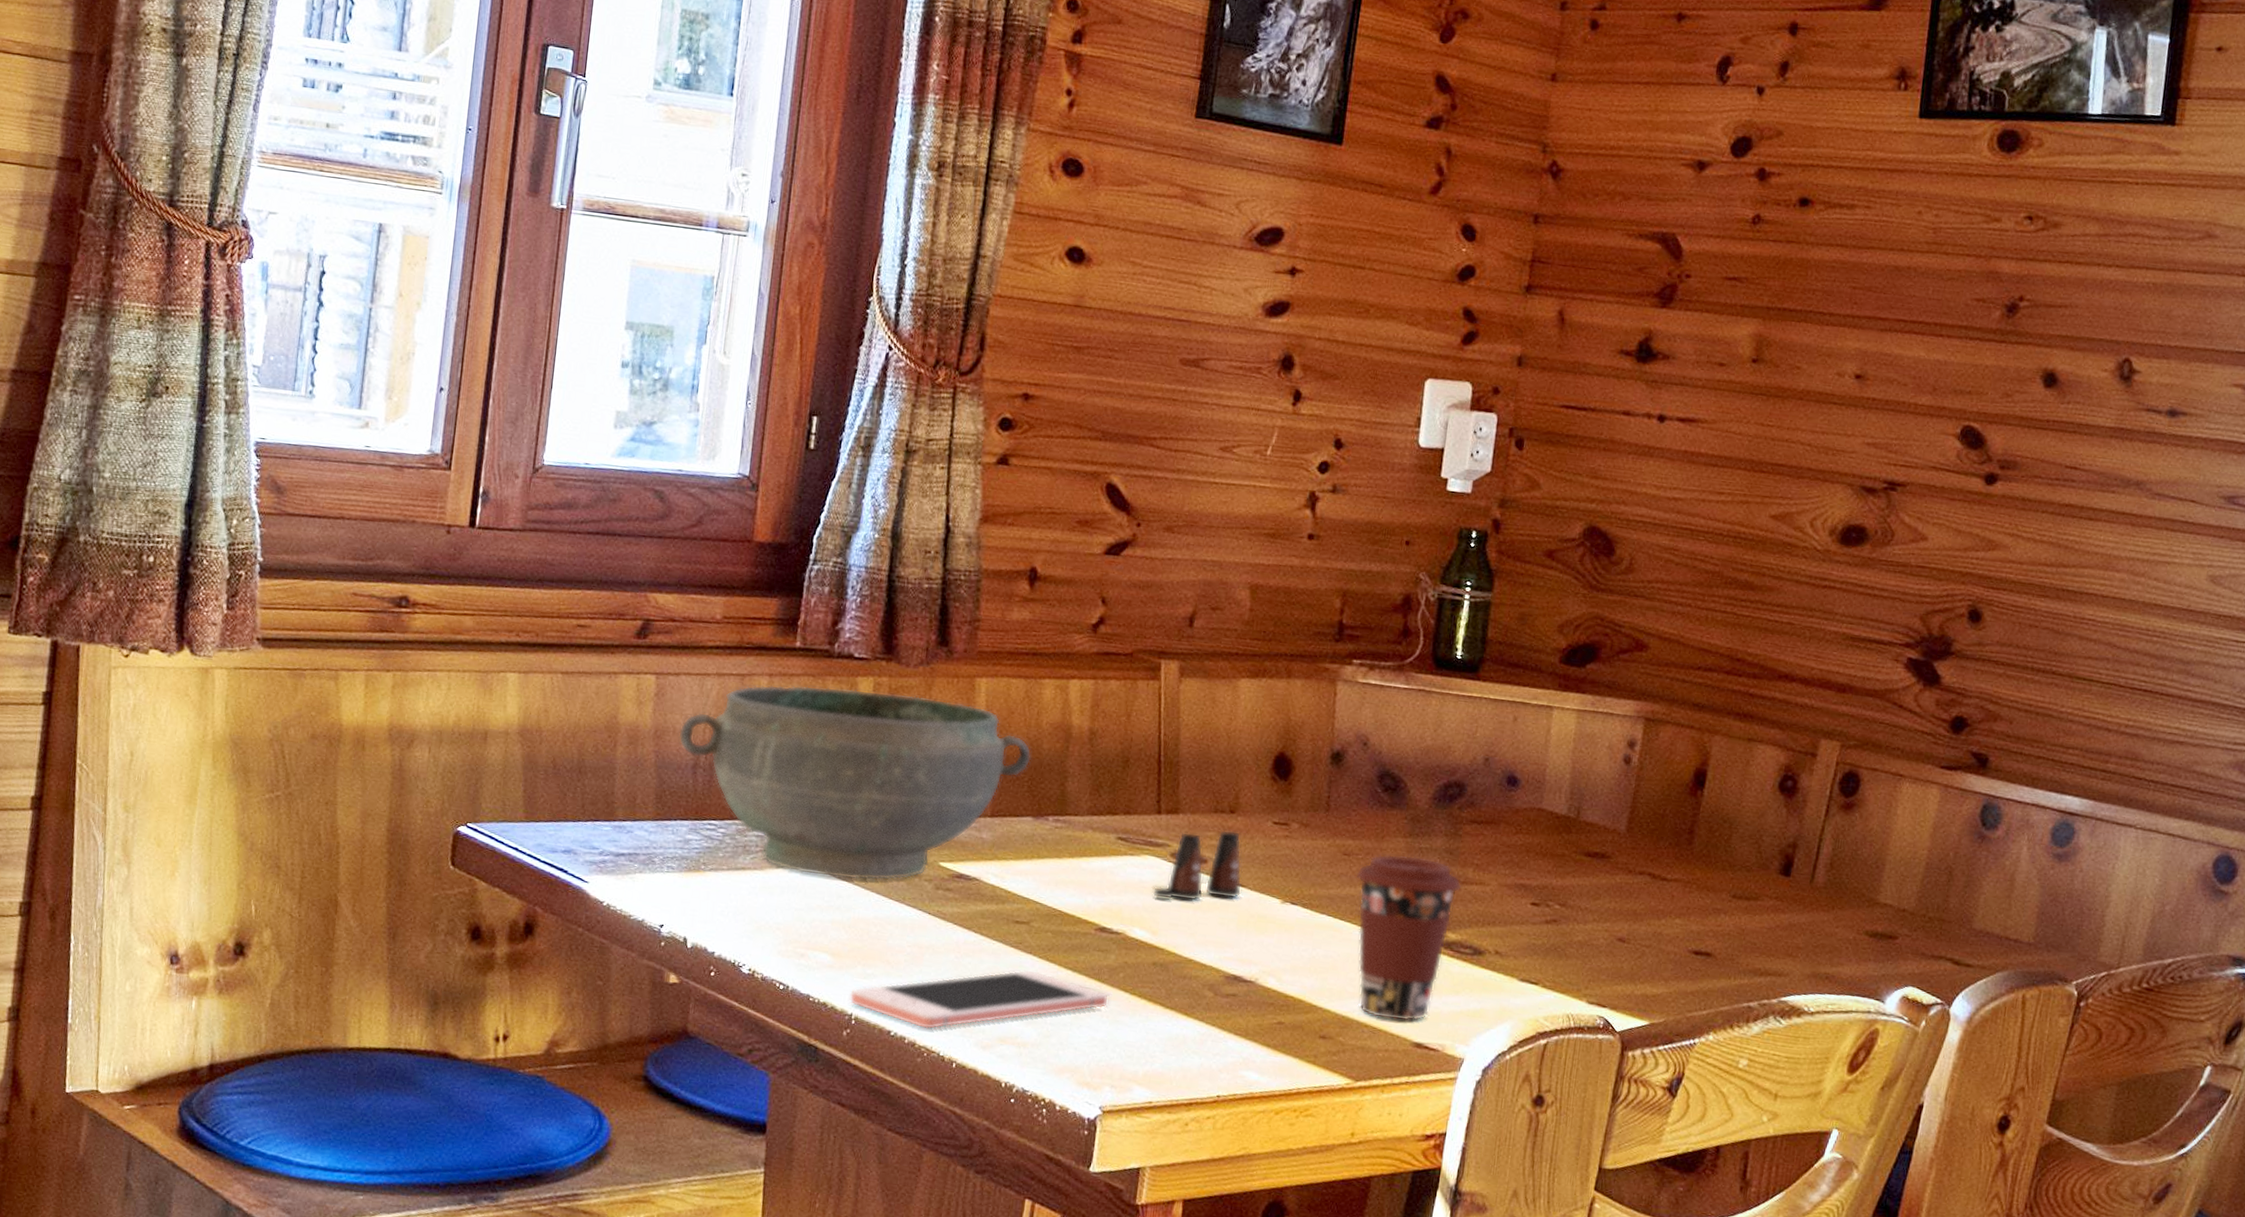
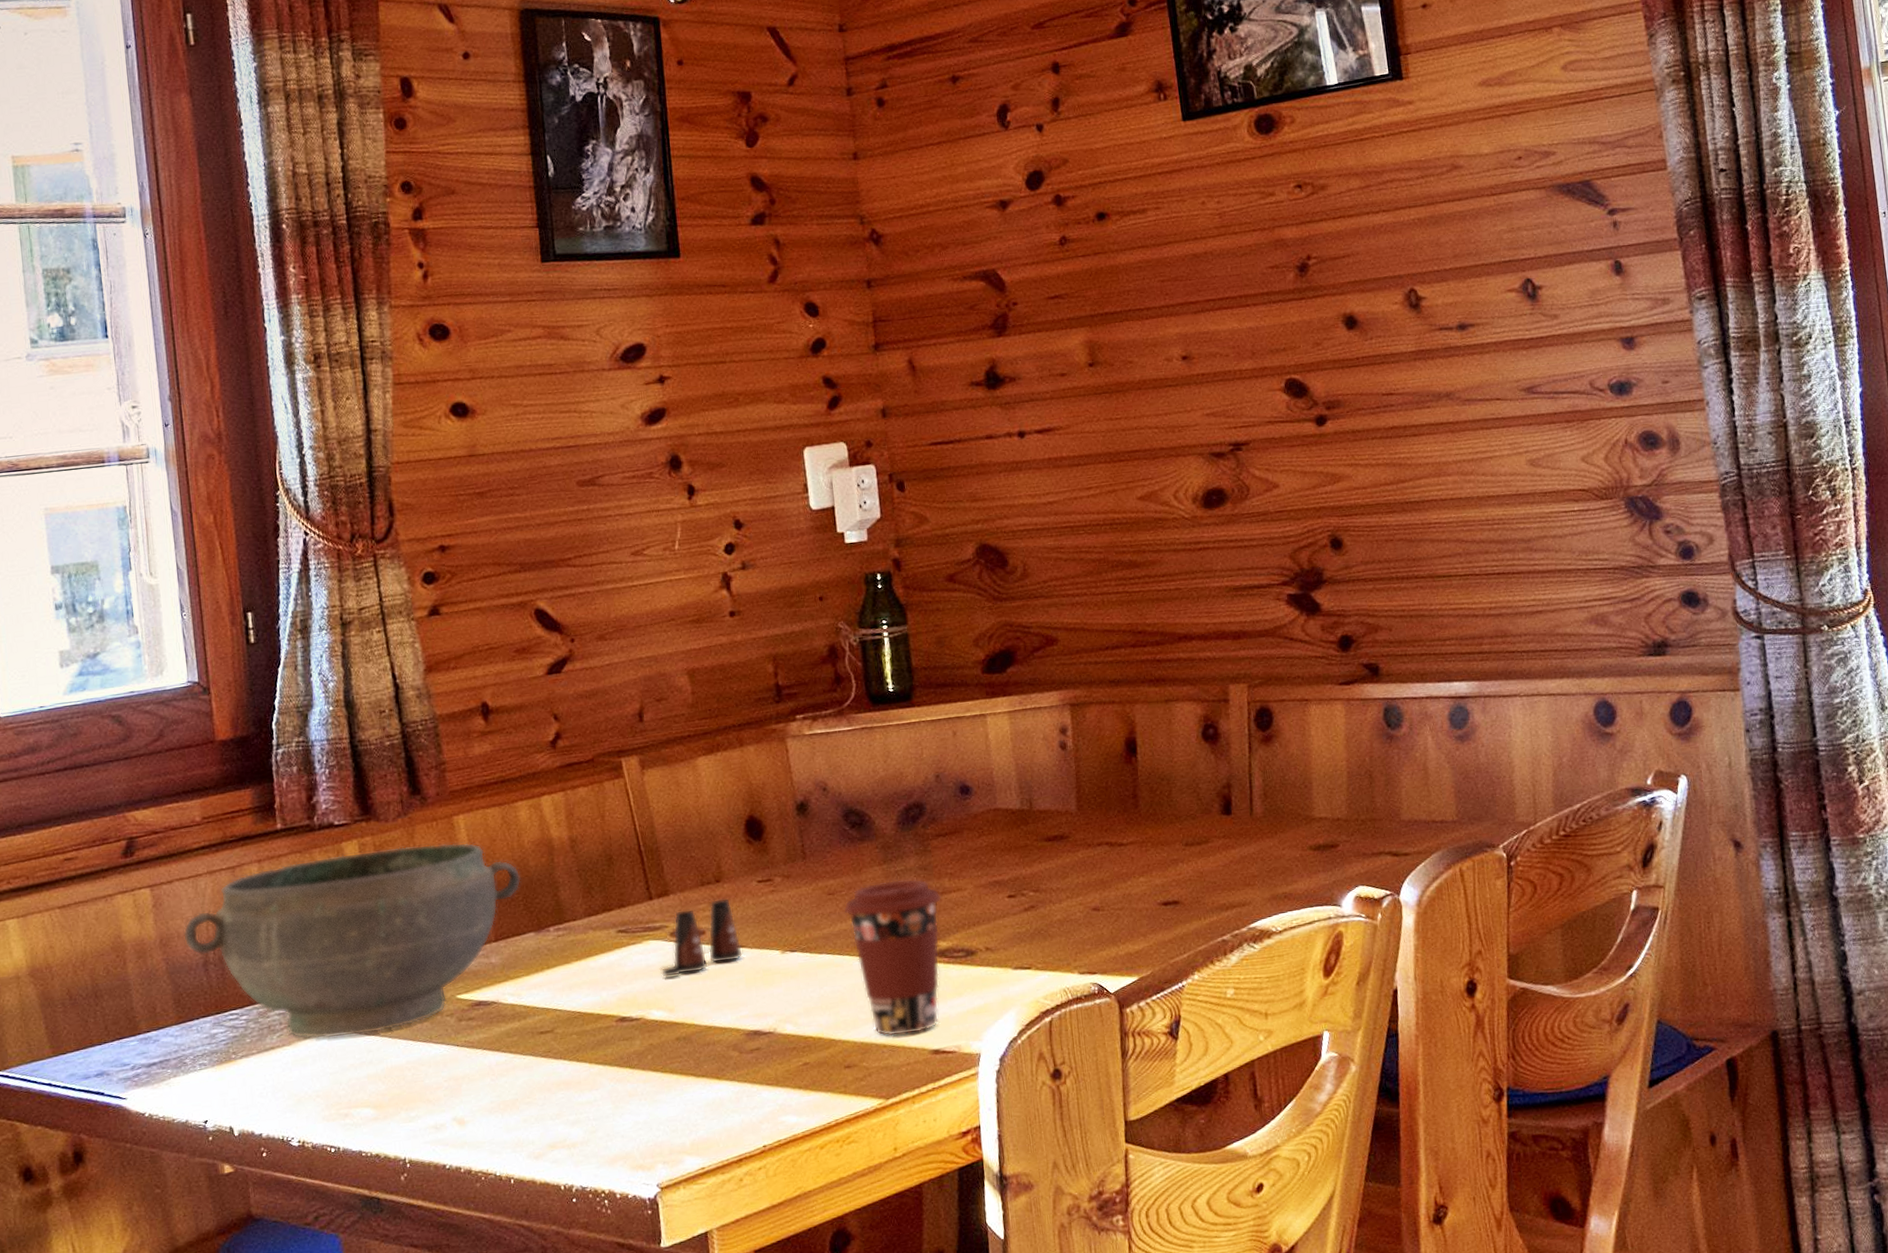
cell phone: present [849,969,1109,1030] -> none [399,1073,644,1155]

